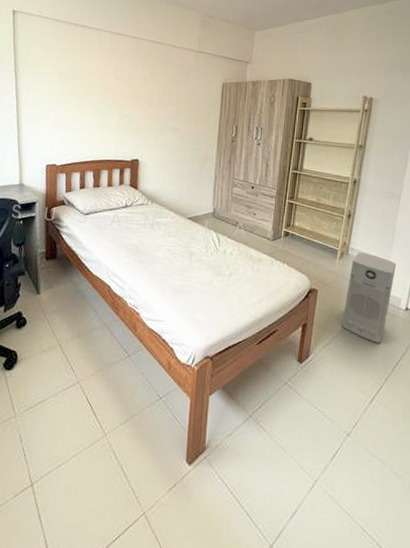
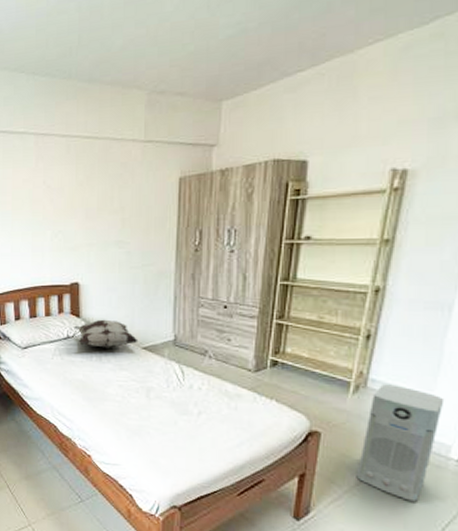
decorative pillow: none [132,192,185,217] -> present [74,319,139,348]

